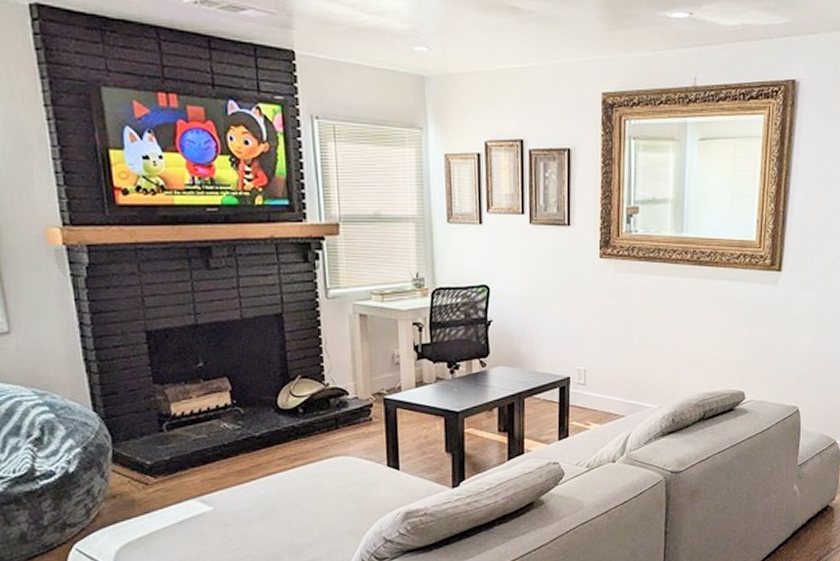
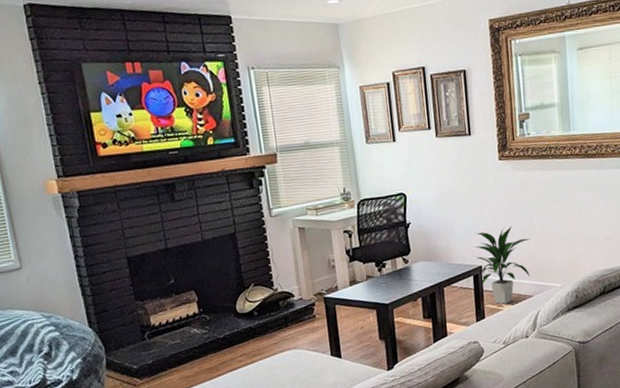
indoor plant: none [563,334,628,423] -> present [474,225,531,305]

